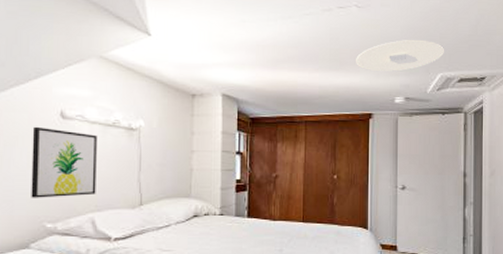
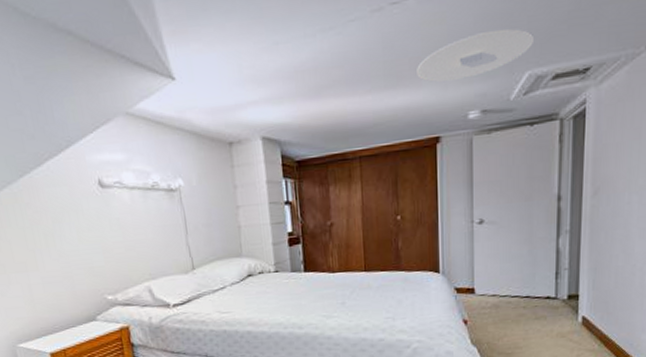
wall art: present [31,126,97,198] -> none [75,199,148,272]

